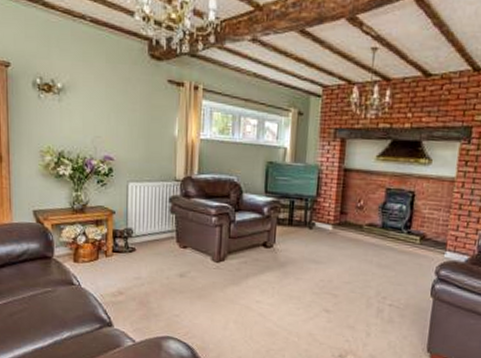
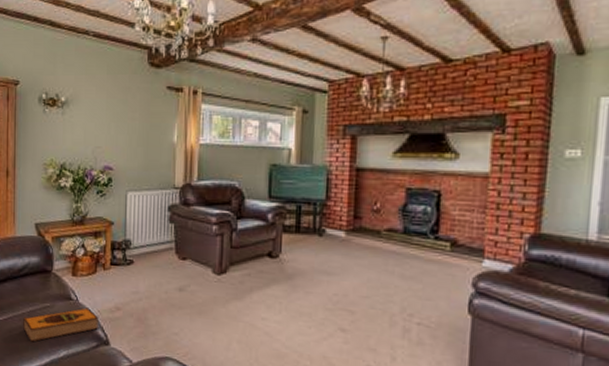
hardback book: none [23,292,102,325] -> present [22,307,100,342]

